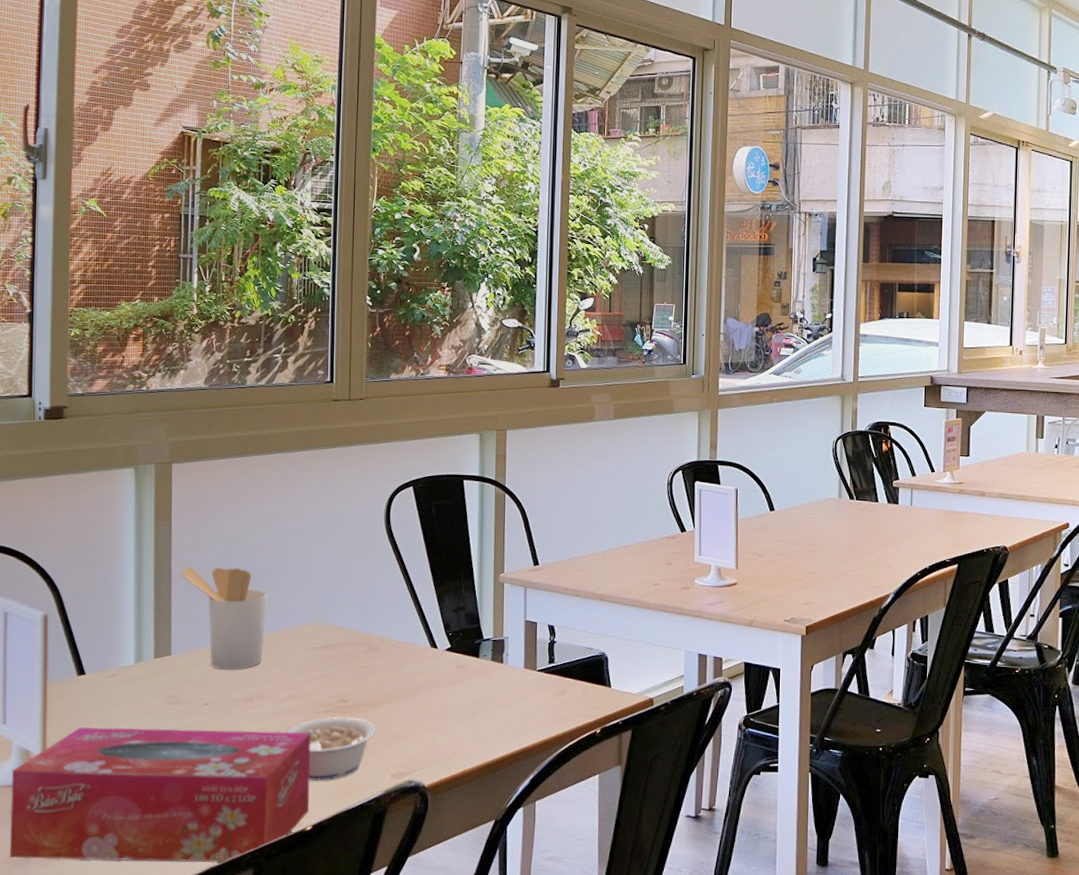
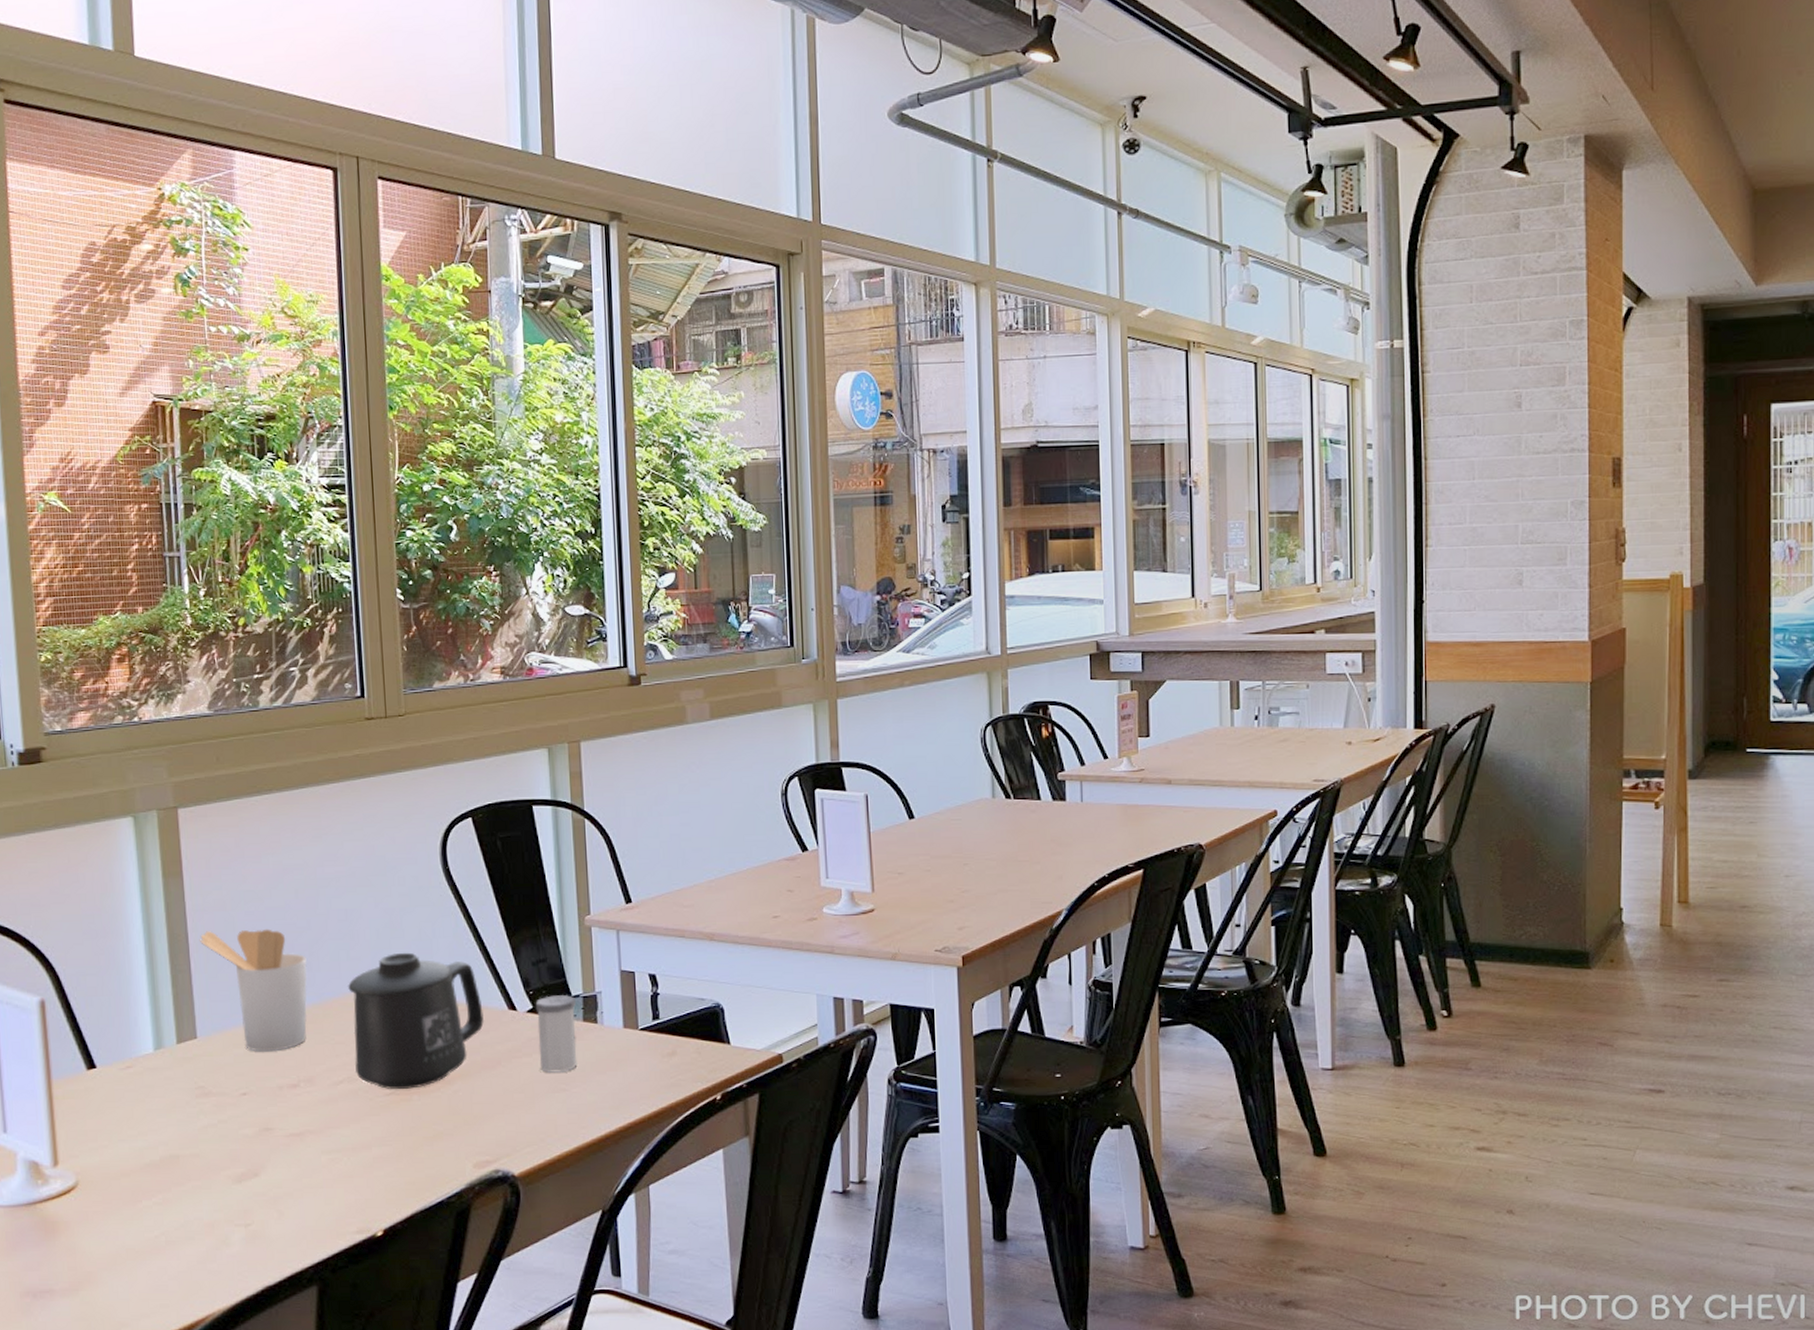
tissue box: present [10,727,311,863] -> none [19,1120,378,1290]
legume: present [285,716,375,781] -> none [341,1099,450,1178]
mug: none [300,594,410,708] -> present [348,952,484,1089]
salt shaker: none [453,638,488,702] -> present [535,995,578,1073]

